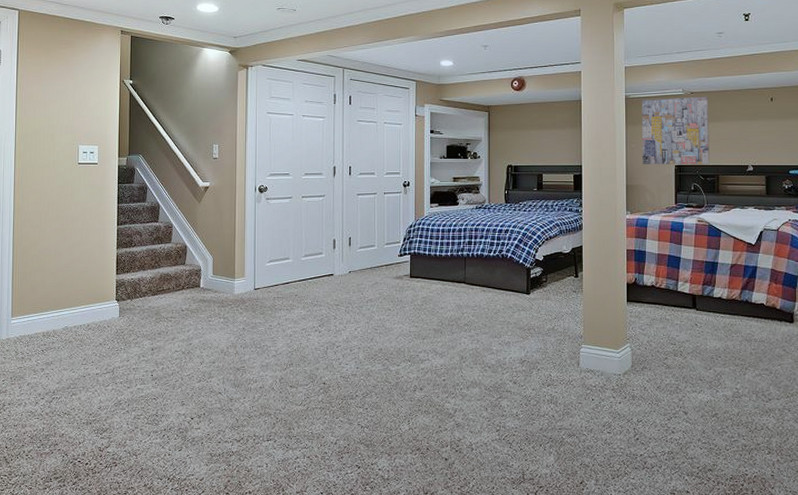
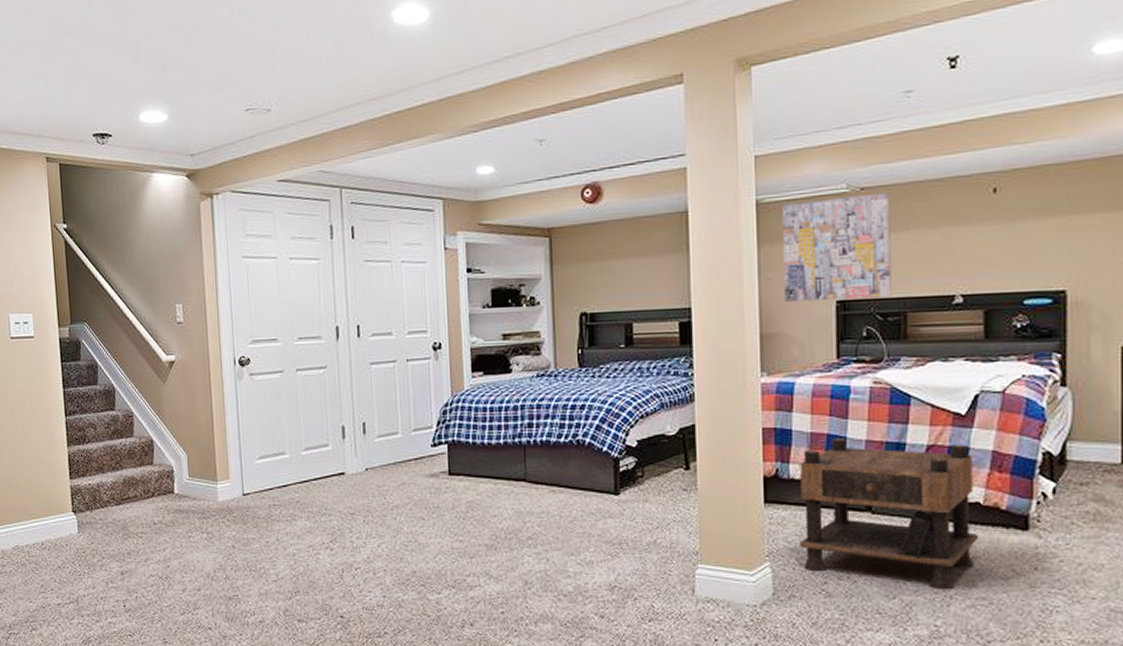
nightstand: none [649,258,764,364] -> present [799,438,979,591]

